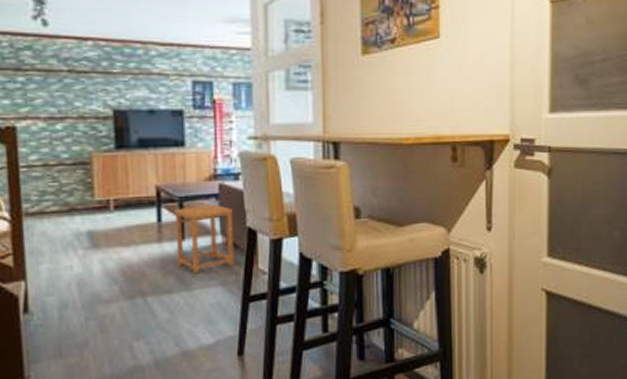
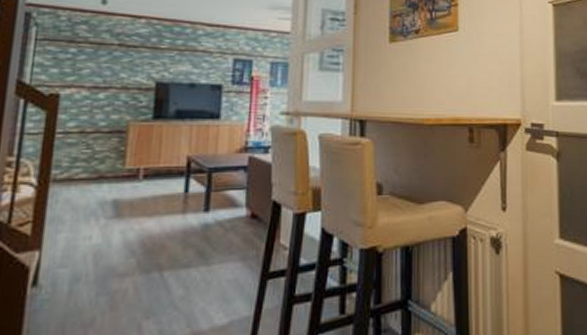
side table: present [174,205,234,274] -> none [199,177,260,248]

